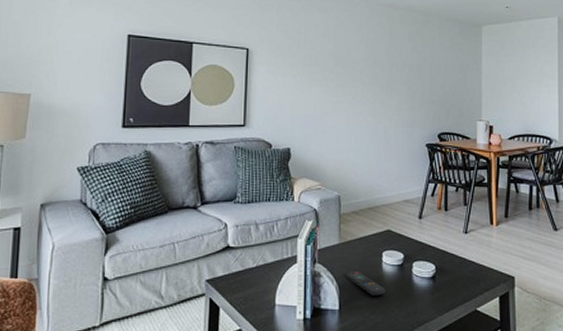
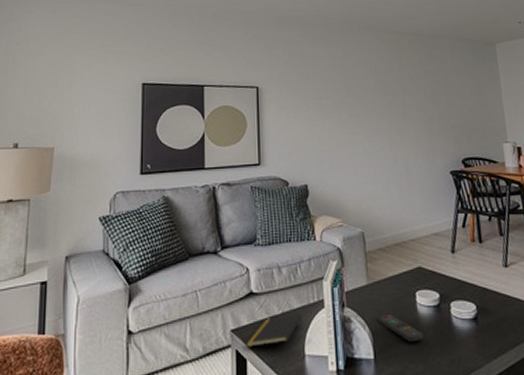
notepad: none [220,268,276,296] -> present [246,314,303,347]

